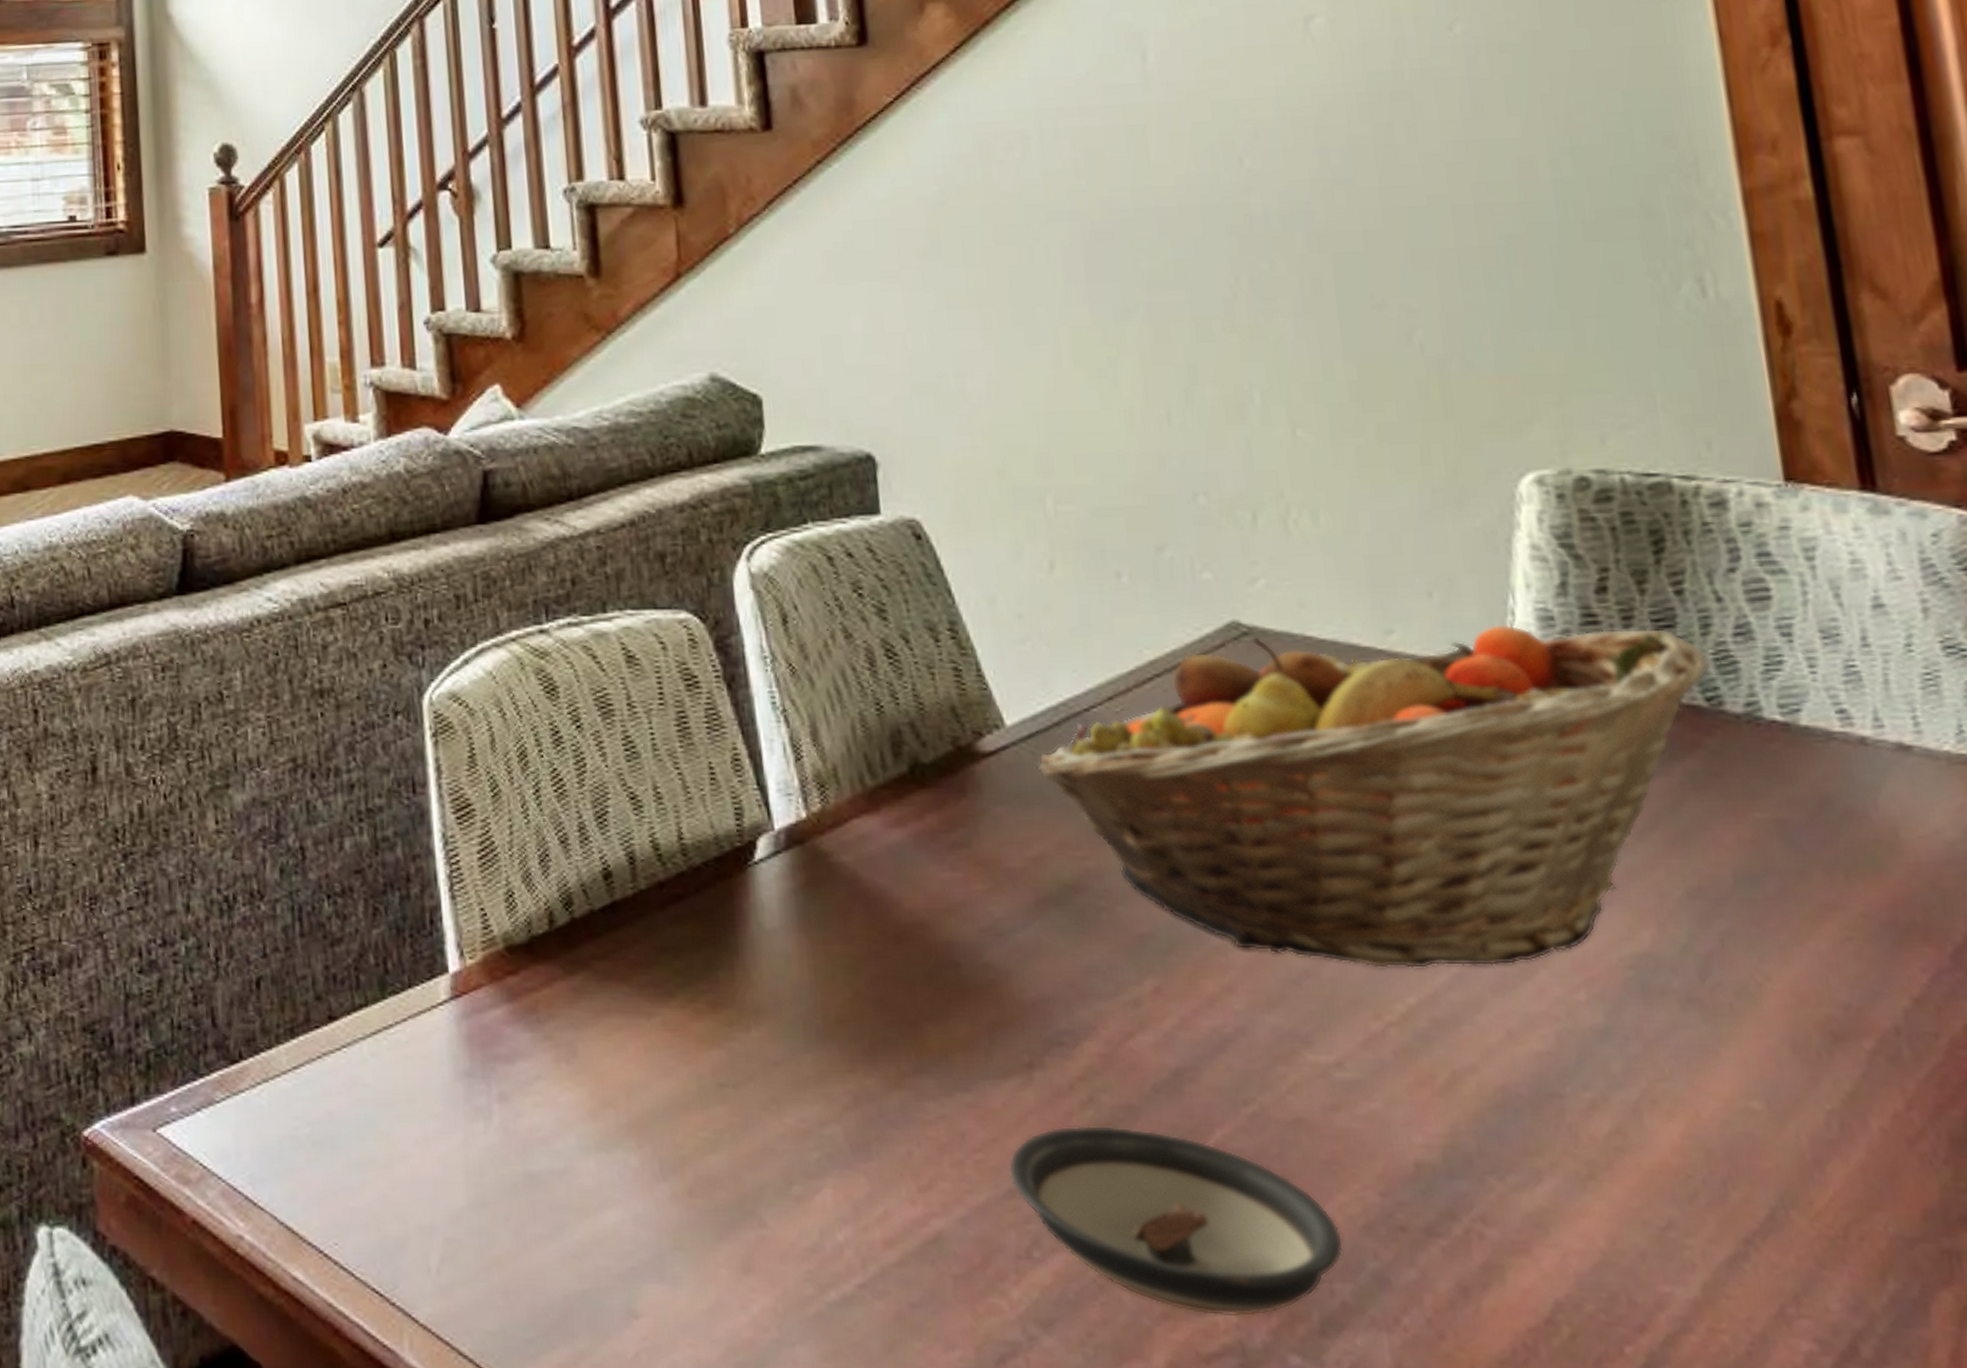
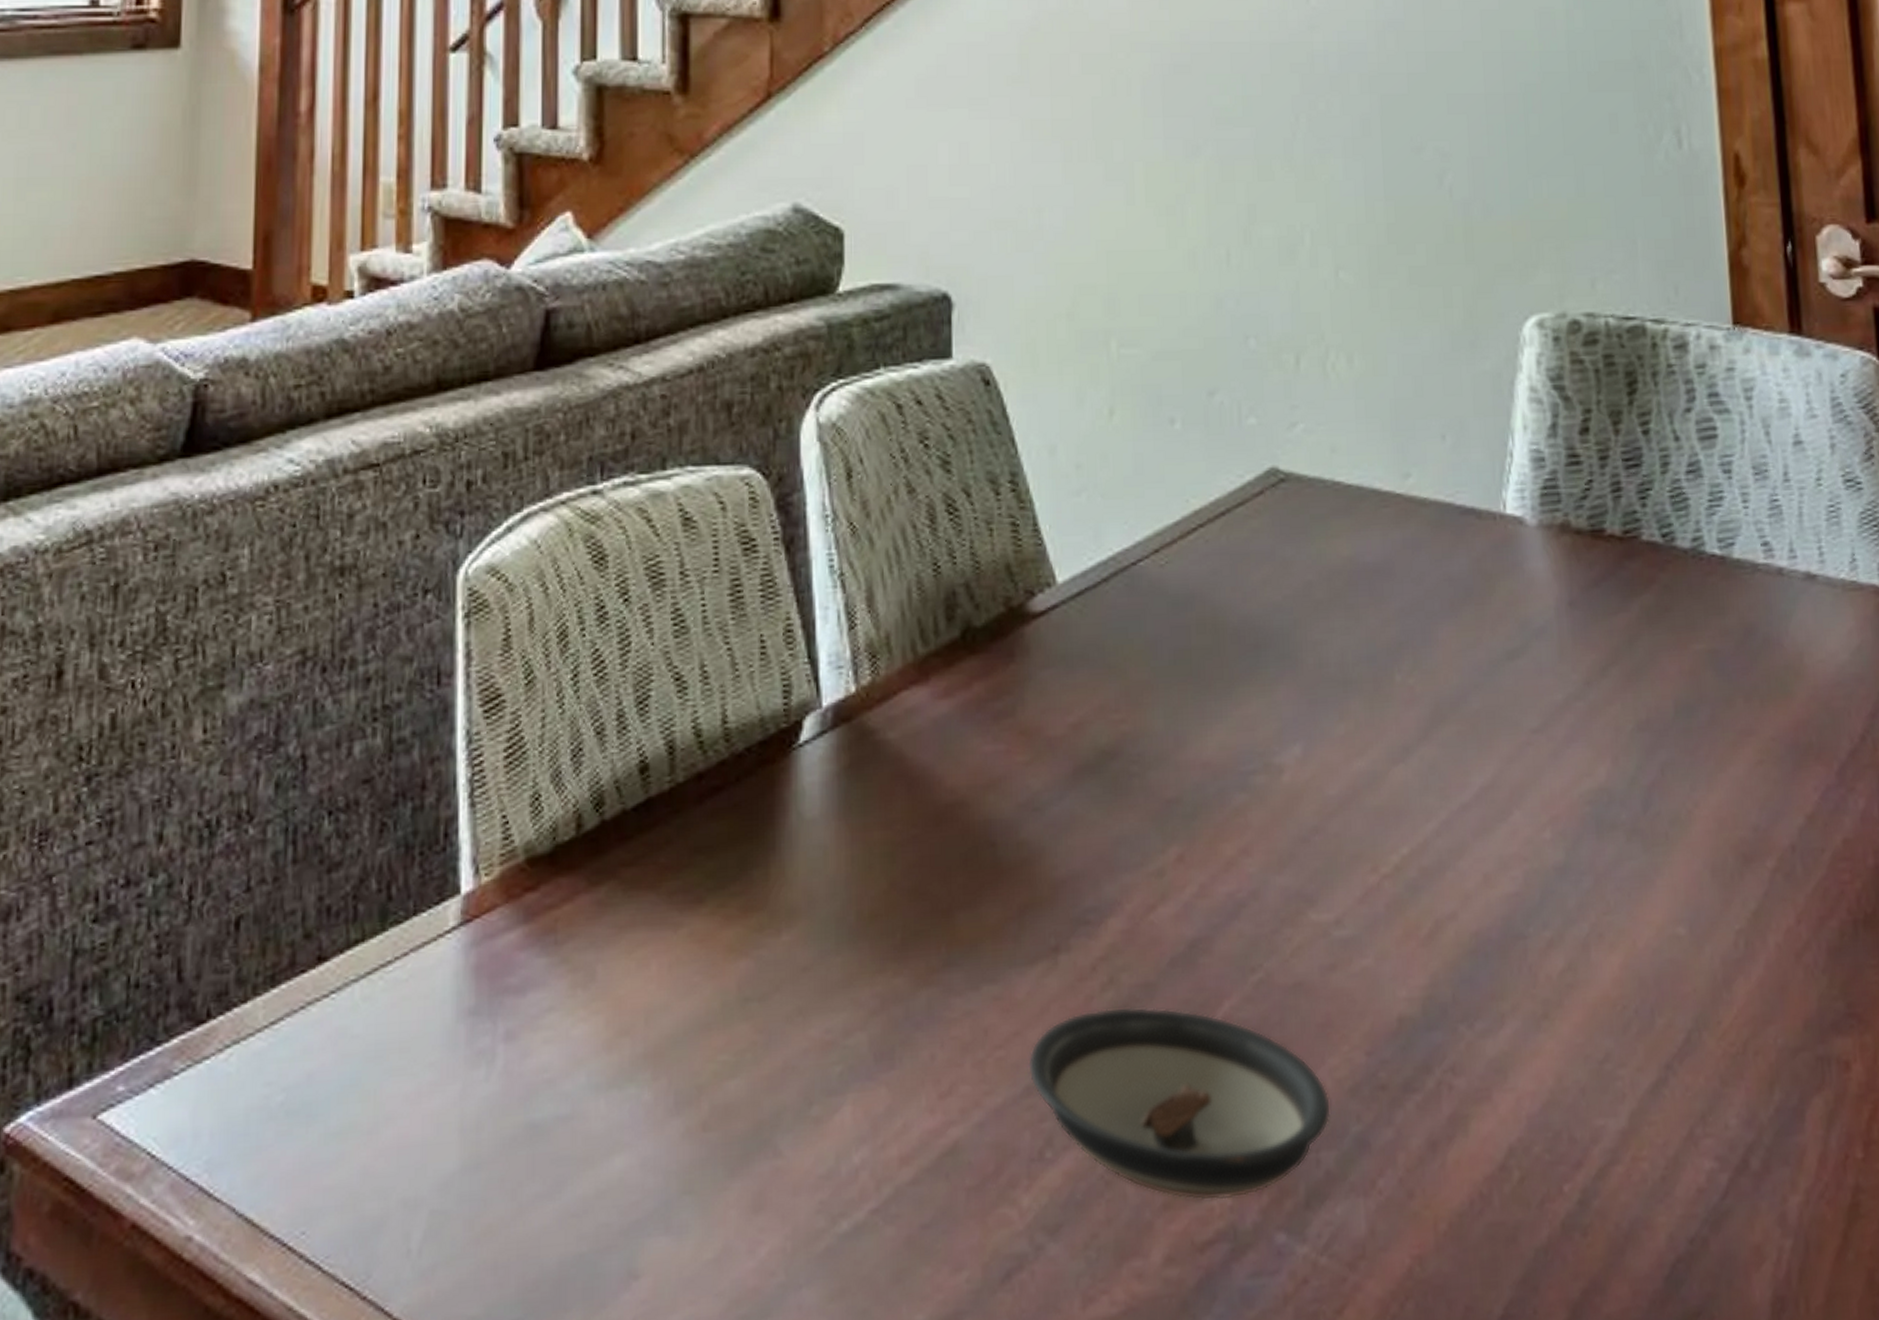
fruit basket: present [1036,625,1709,968] -> none [1083,466,1666,819]

